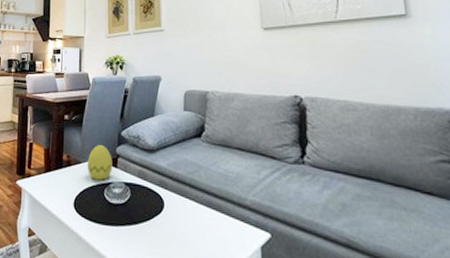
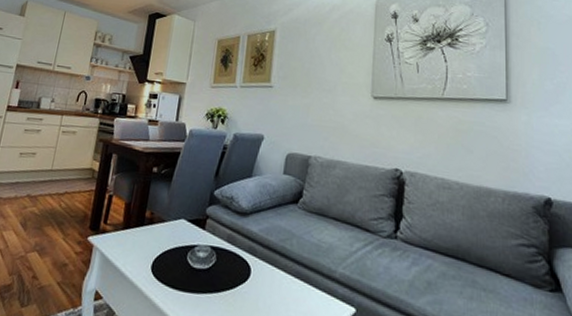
decorative egg: present [87,144,112,180] -> none [171,202,201,243]

